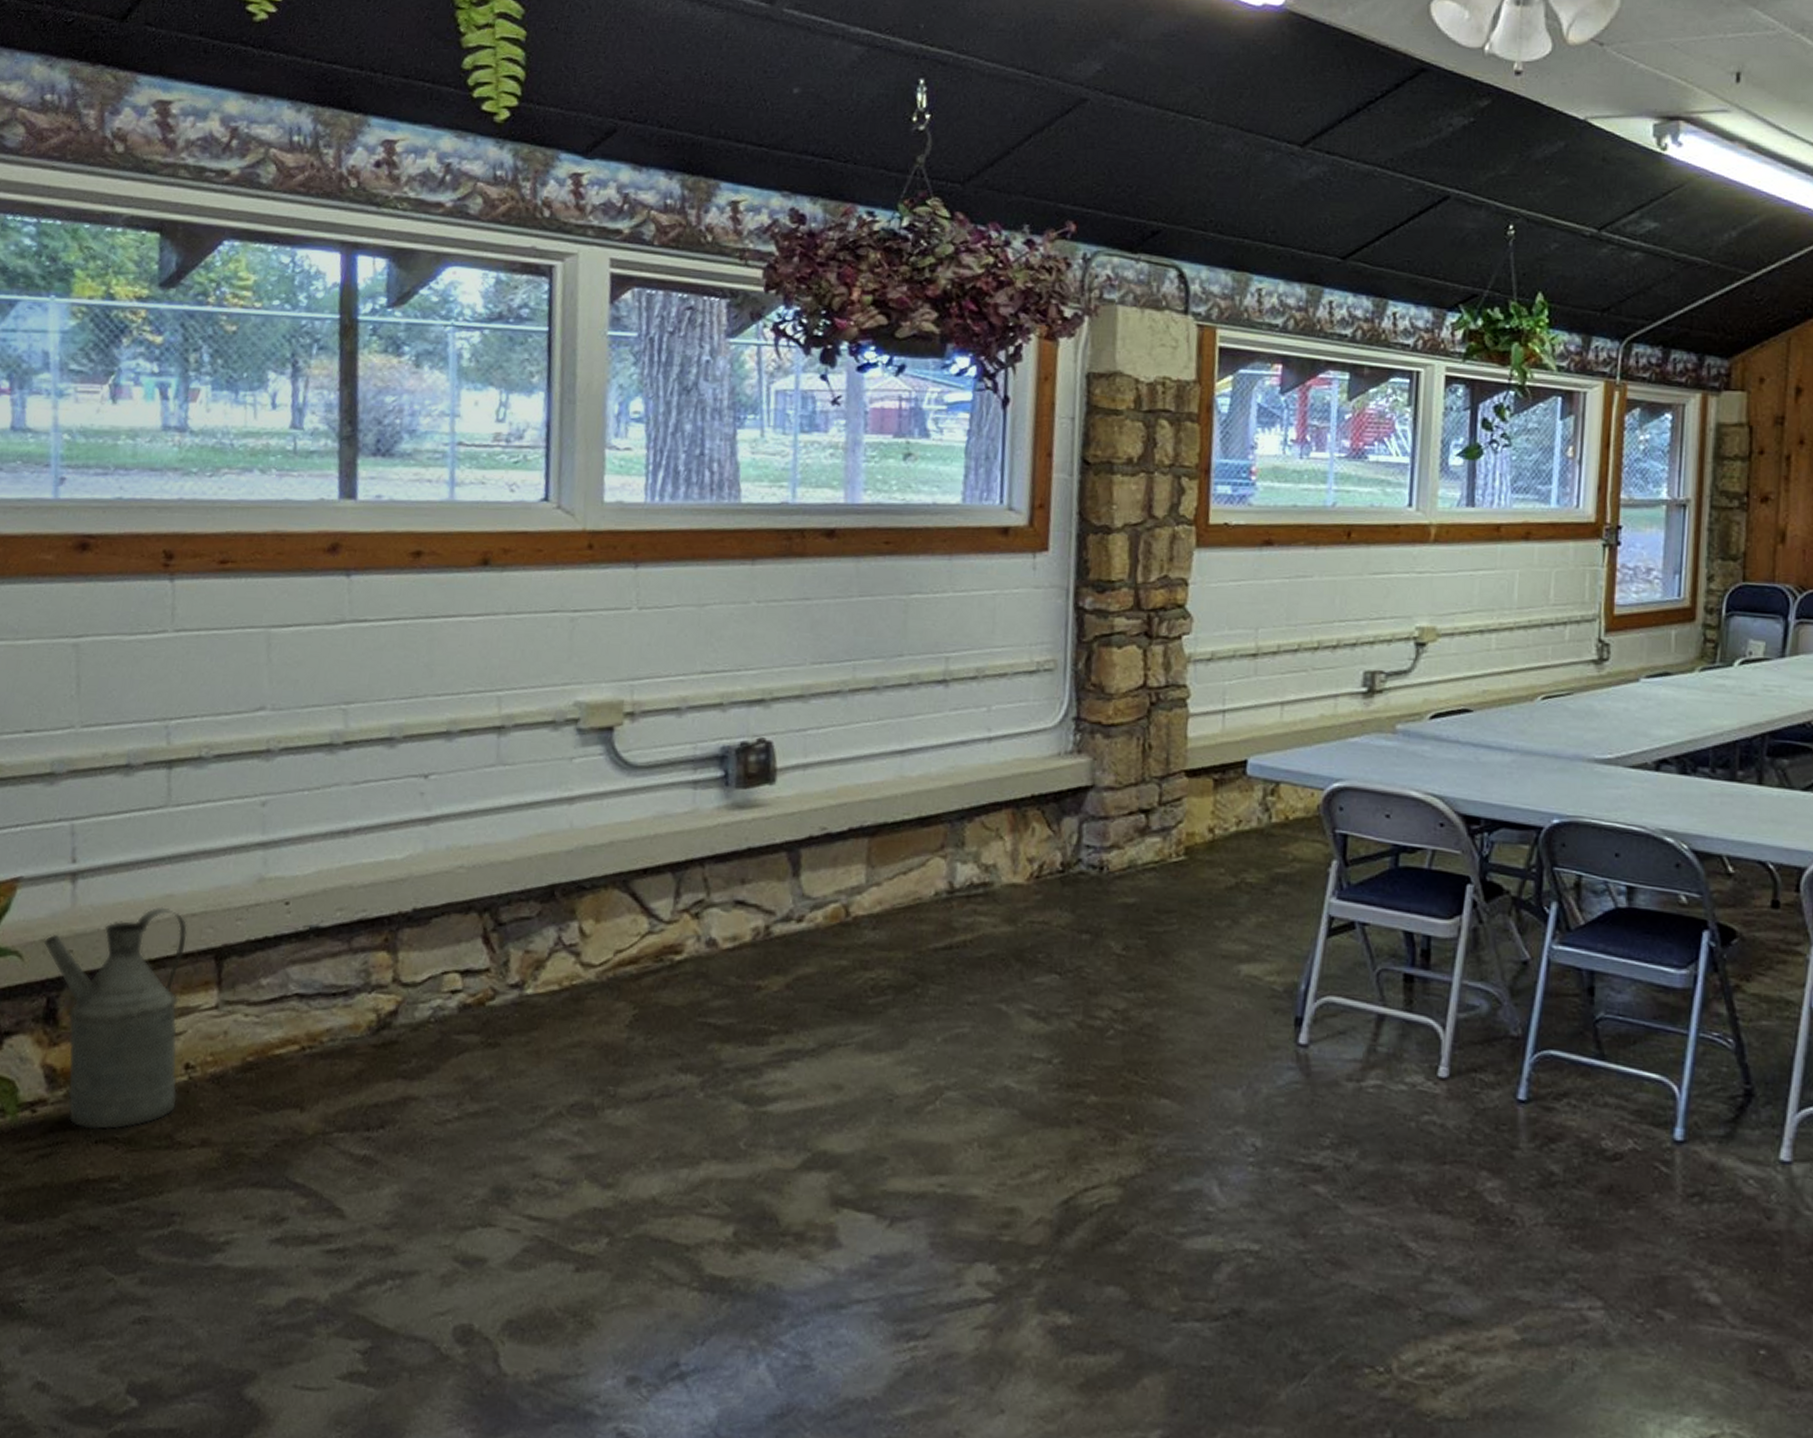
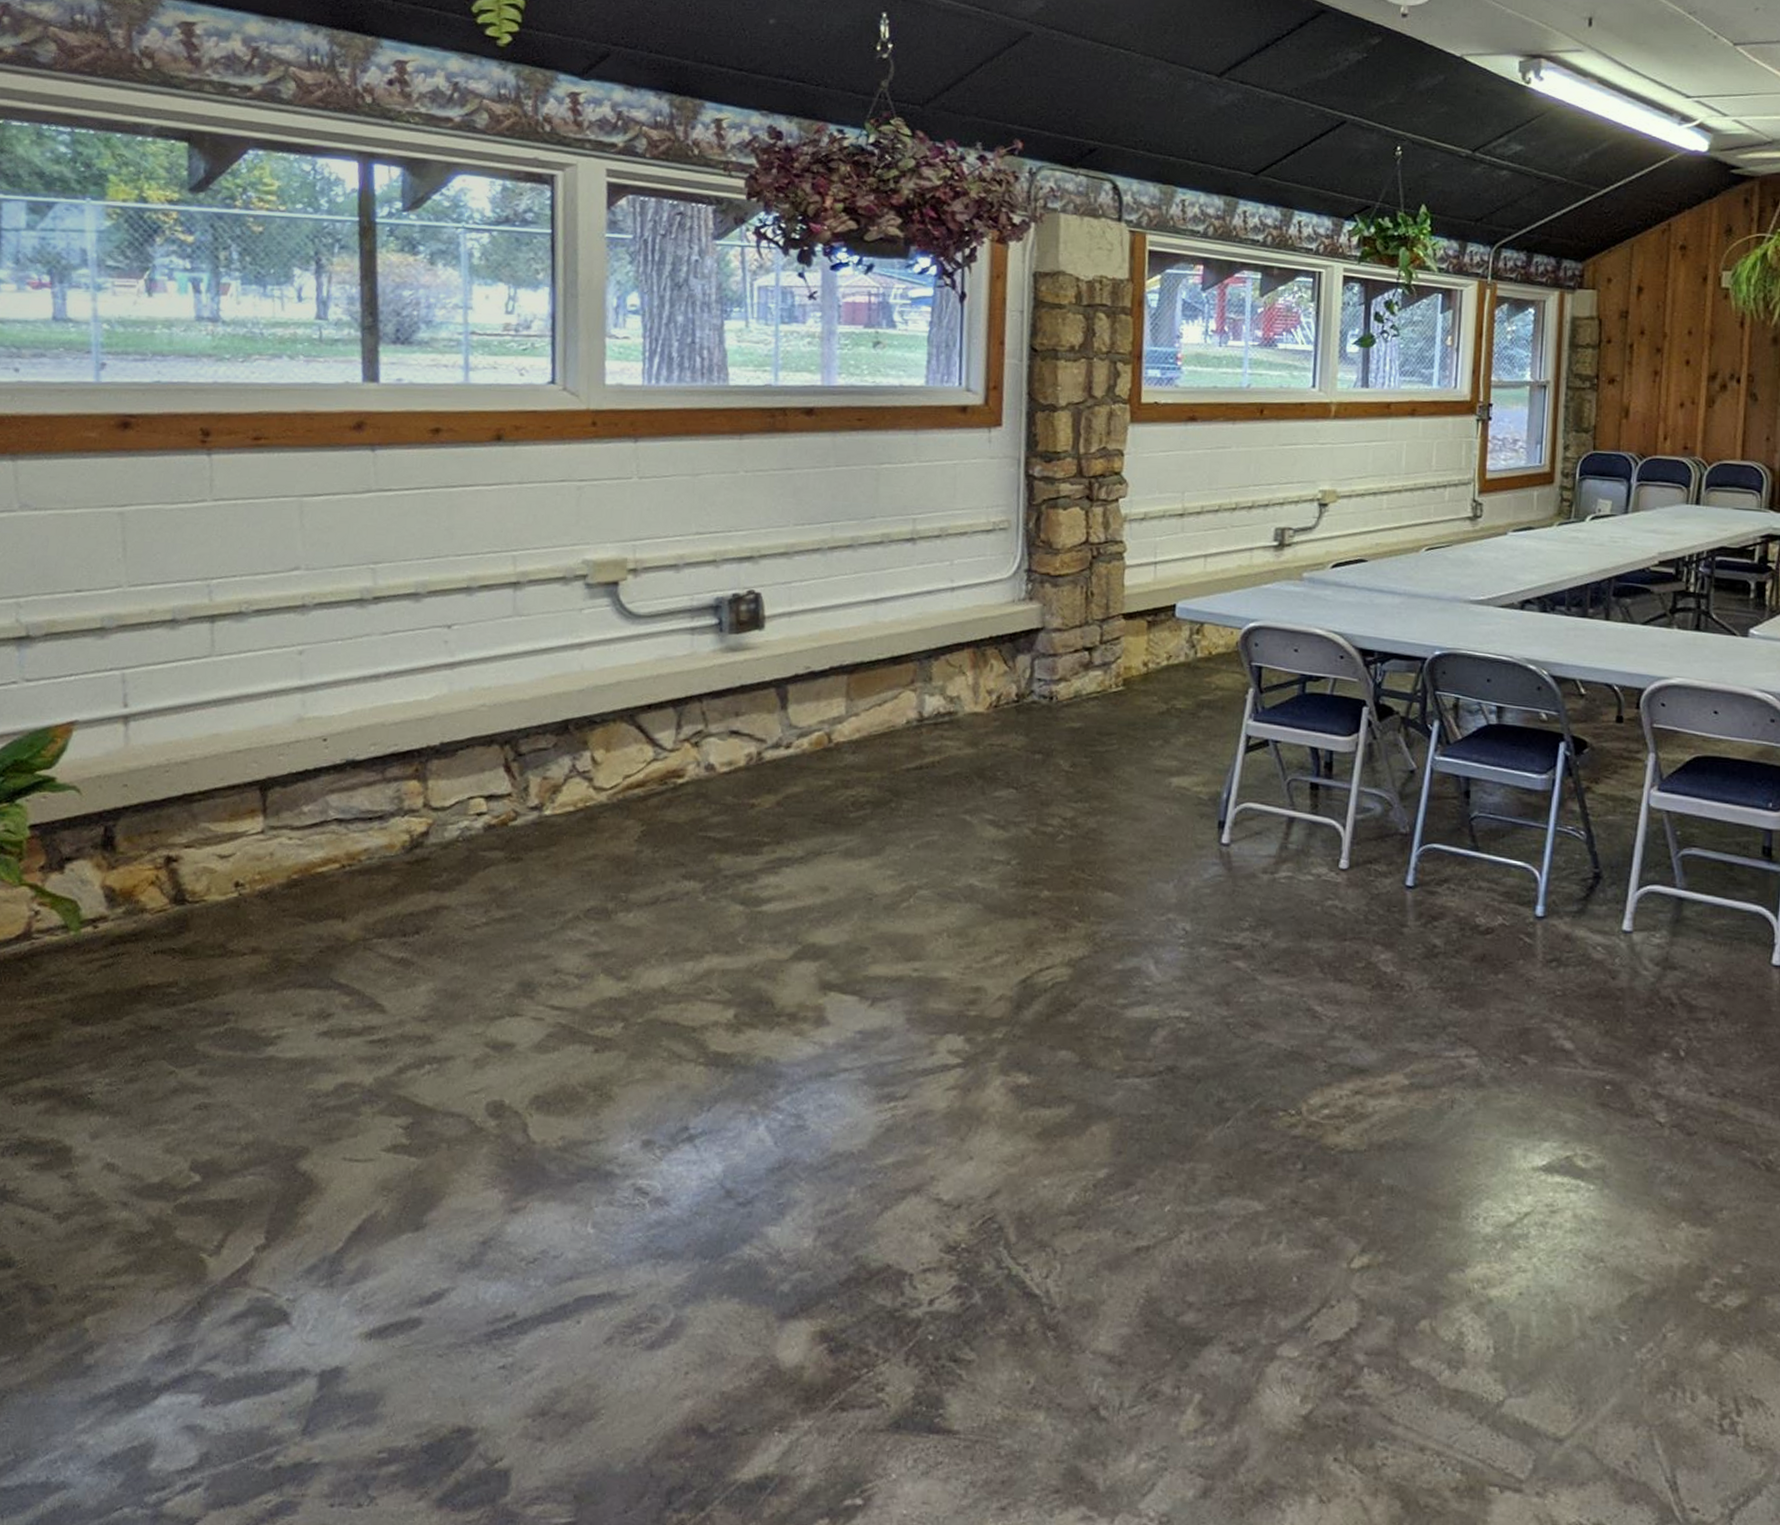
watering can: present [43,907,188,1130] -> none [99,745,234,942]

